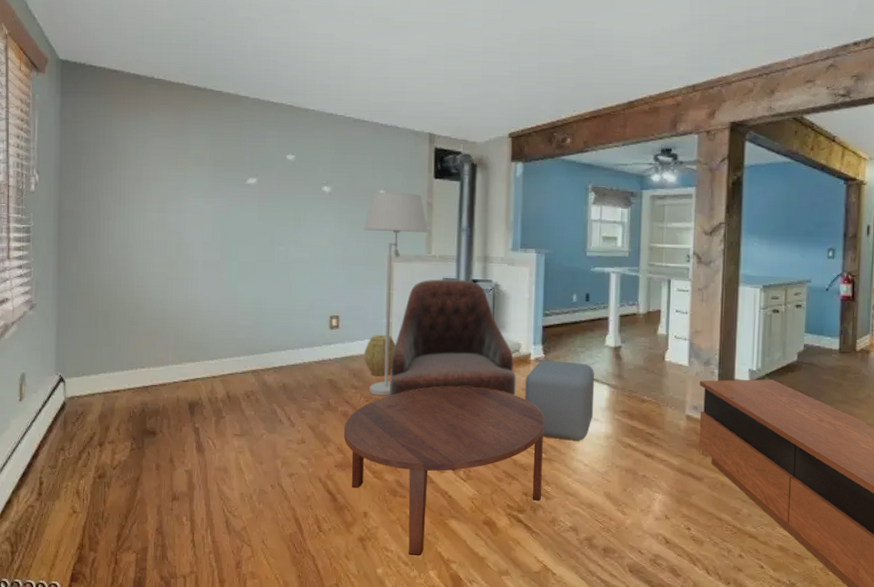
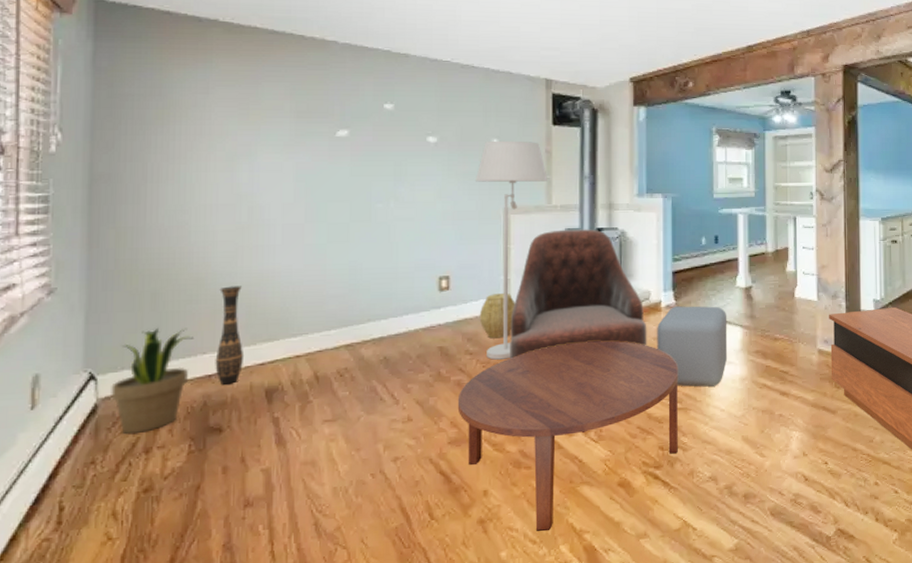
potted plant: none [75,343,136,429] -> present [111,327,195,435]
decorative vase: none [150,312,173,396] -> present [215,286,245,385]

